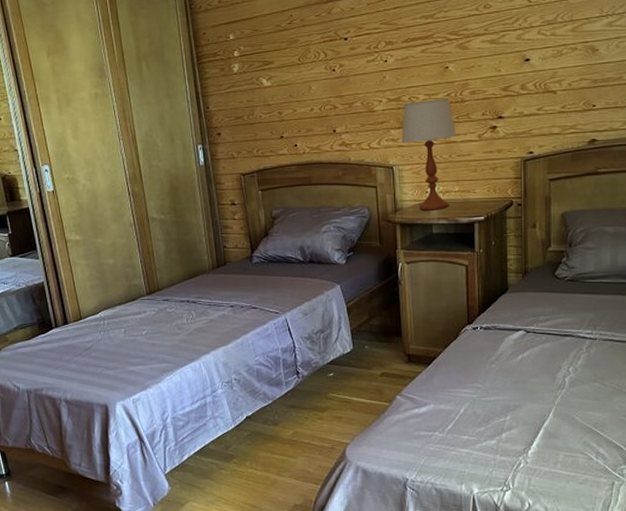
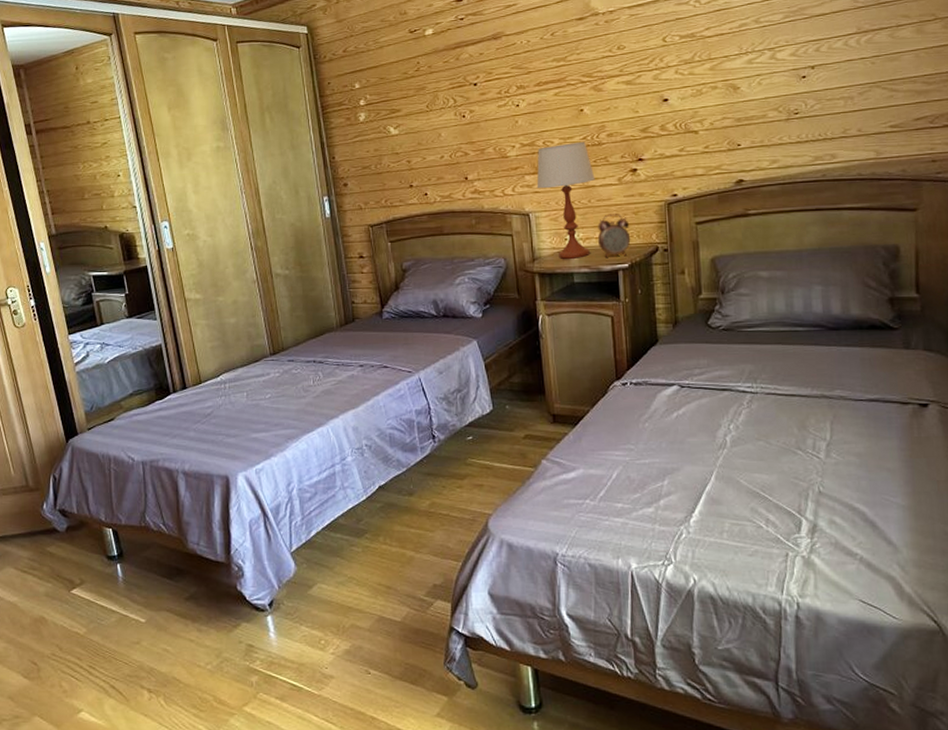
alarm clock: none [456,169,488,210] -> present [597,214,631,257]

